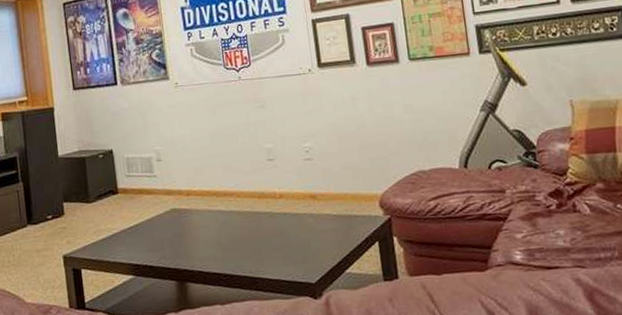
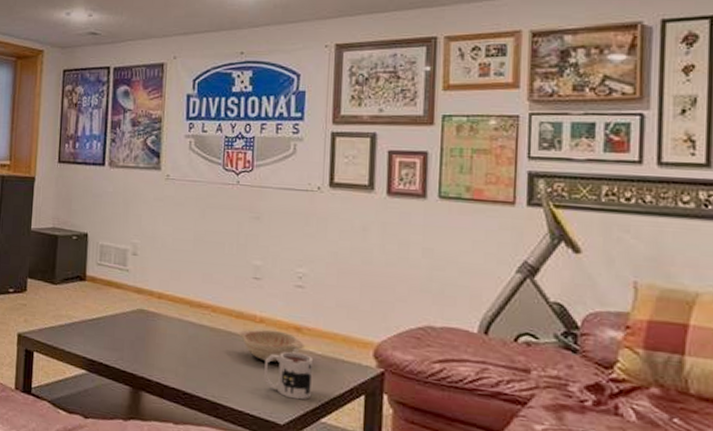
decorative bowl: none [262,201,322,231] -> present [237,329,306,362]
mug: none [290,216,335,259] -> present [264,351,313,400]

